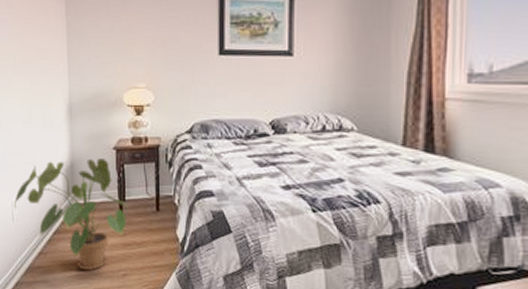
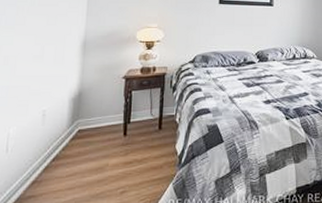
house plant: present [13,158,129,271] -> none [10,87,133,194]

